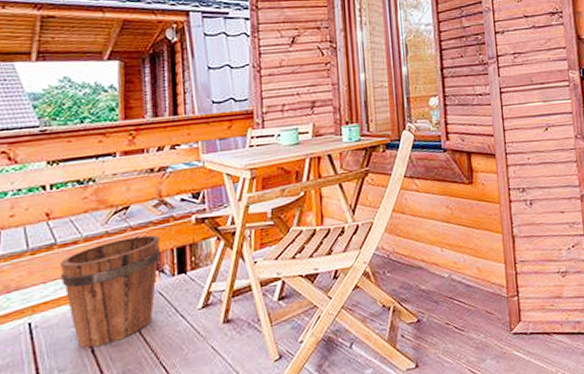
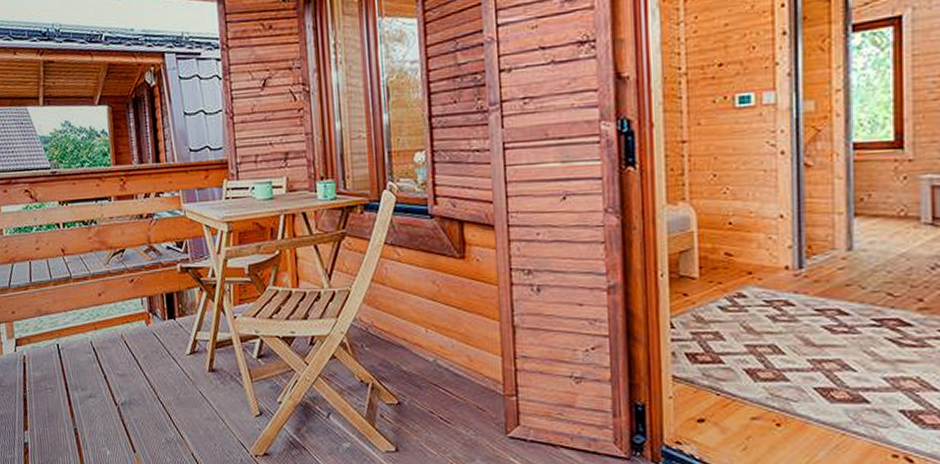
bucket: present [61,235,161,349] -> none [76,279,153,374]

